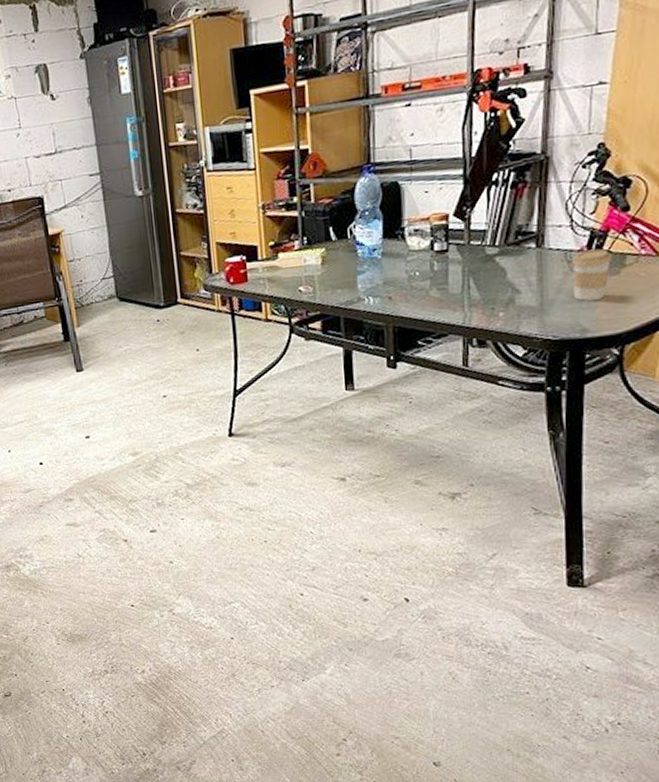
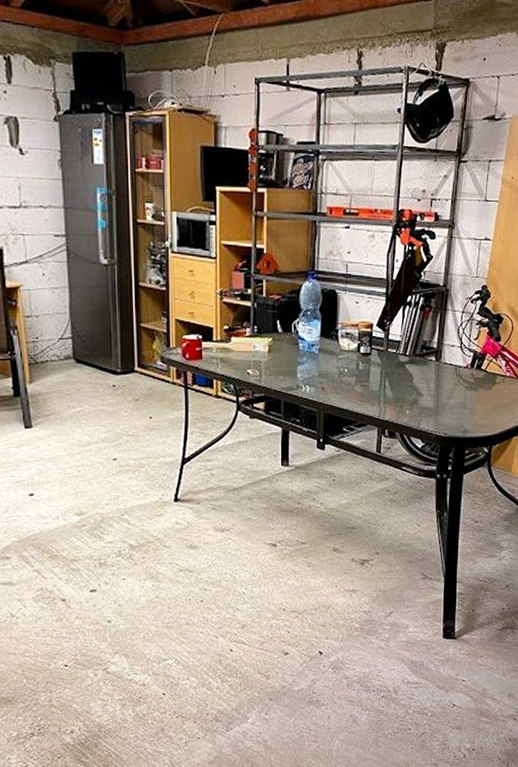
coffee cup: present [571,248,613,301] -> none [459,368,488,408]

